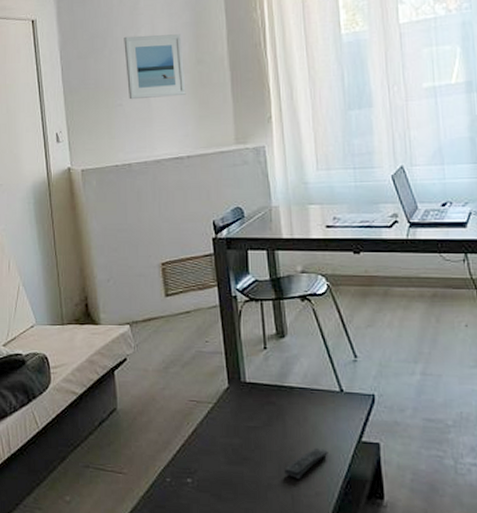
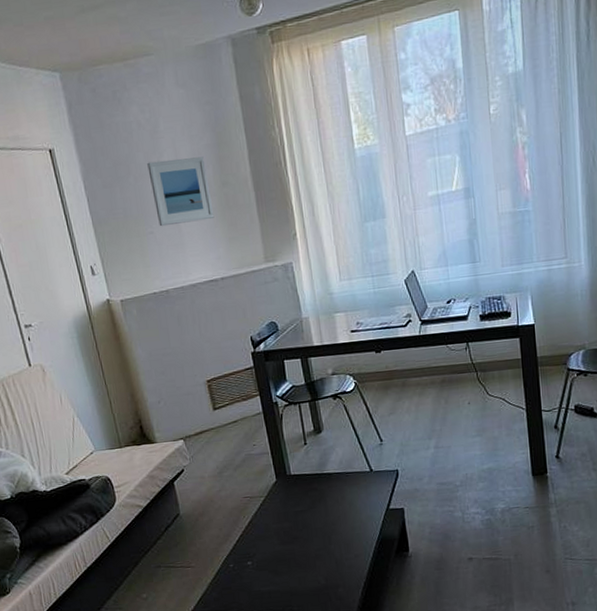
remote control: present [284,448,328,479] -> none [328,519,363,547]

